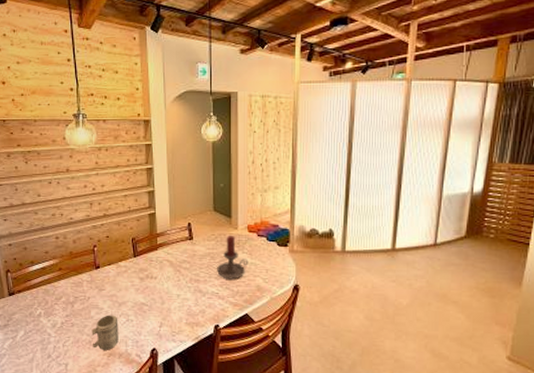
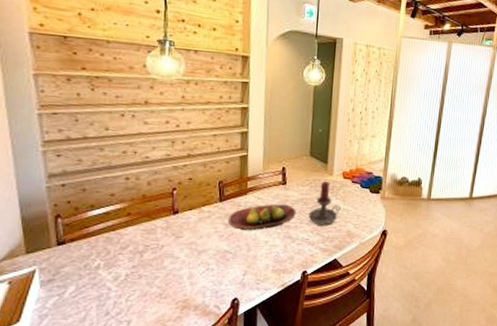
mug: present [91,315,119,350] -> none [163,264,197,303]
fruit bowl: none [142,258,204,285] -> present [227,204,296,231]

